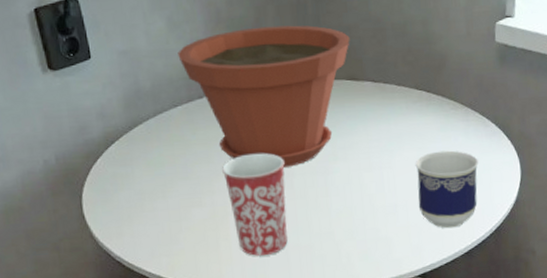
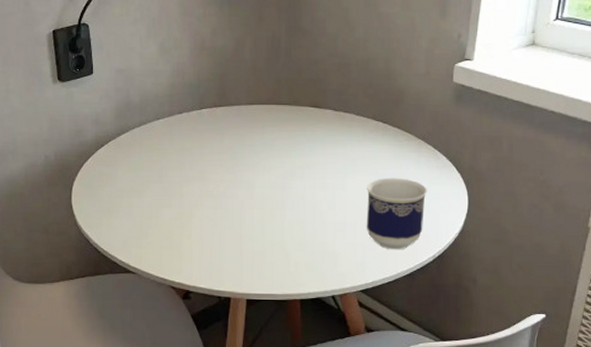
plant pot: present [177,25,350,167] -> none [165,56,317,180]
mug: present [222,153,288,256] -> none [192,165,247,256]

